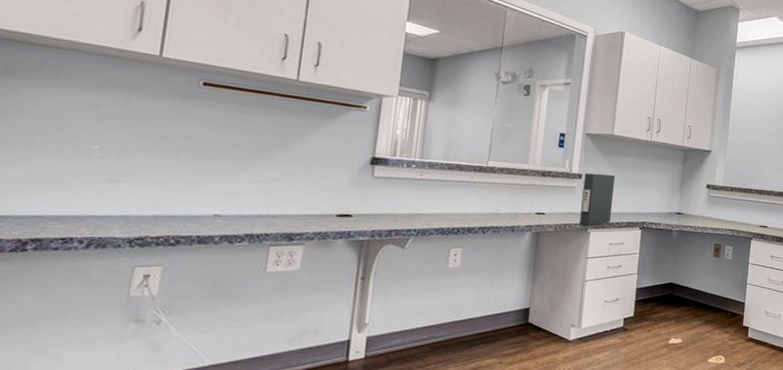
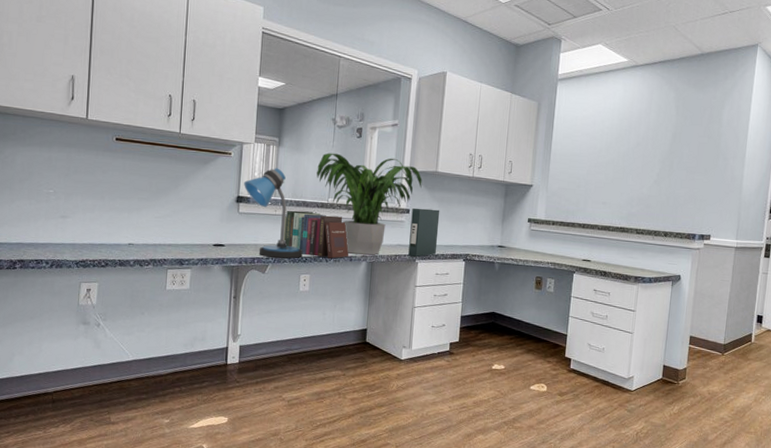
desk lamp: none [381,125,455,230] -> present [244,168,303,259]
books: none [430,174,511,230] -> present [283,210,349,259]
potted plant: none [474,110,597,225] -> present [316,152,422,256]

